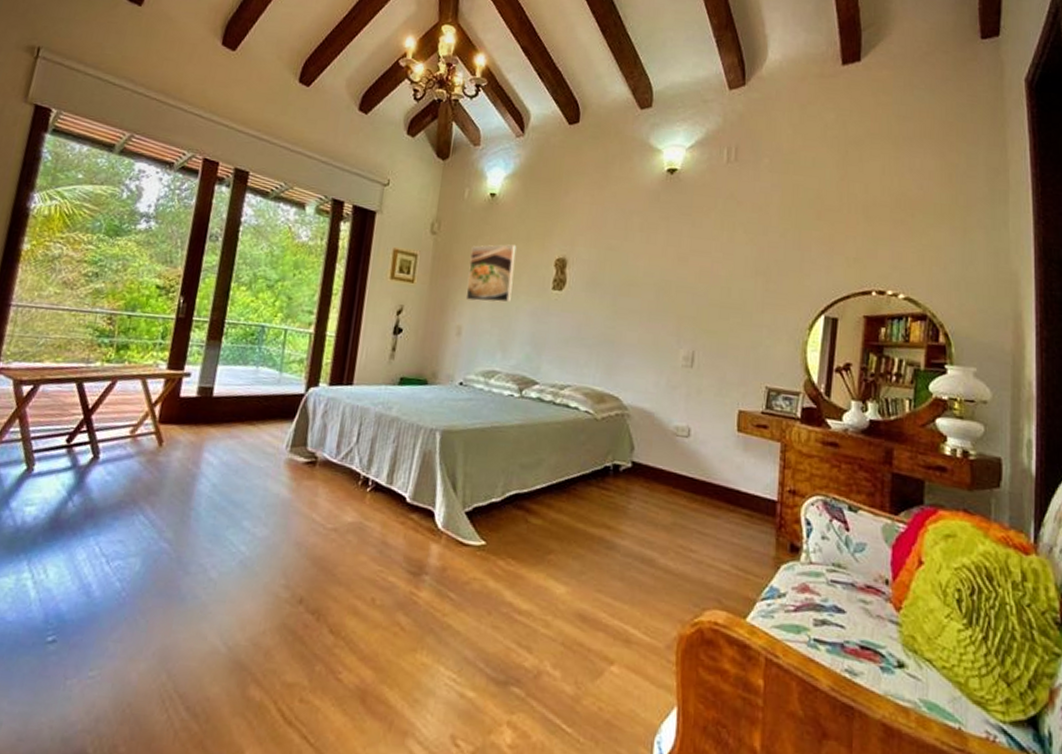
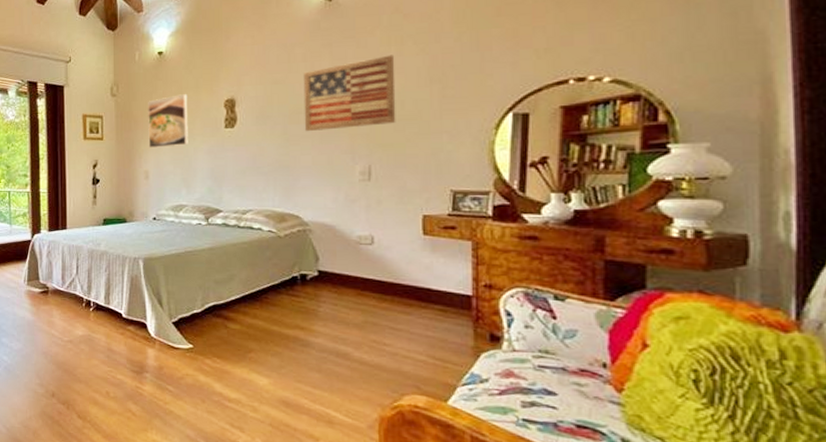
wall art: none [634,239,726,311] -> present [303,54,396,132]

